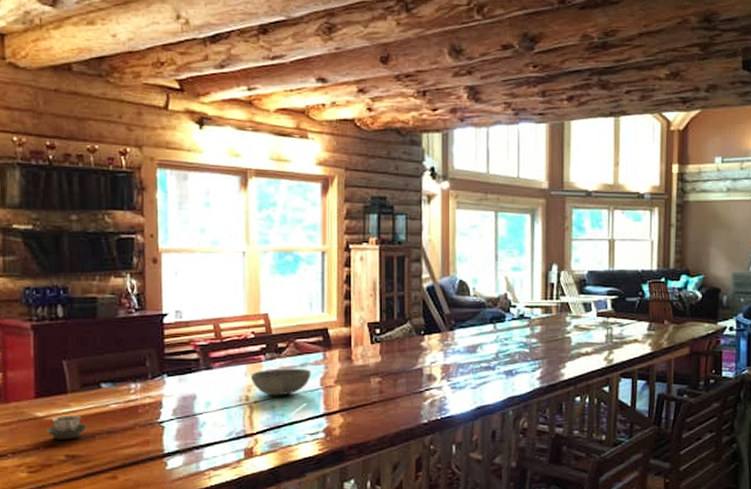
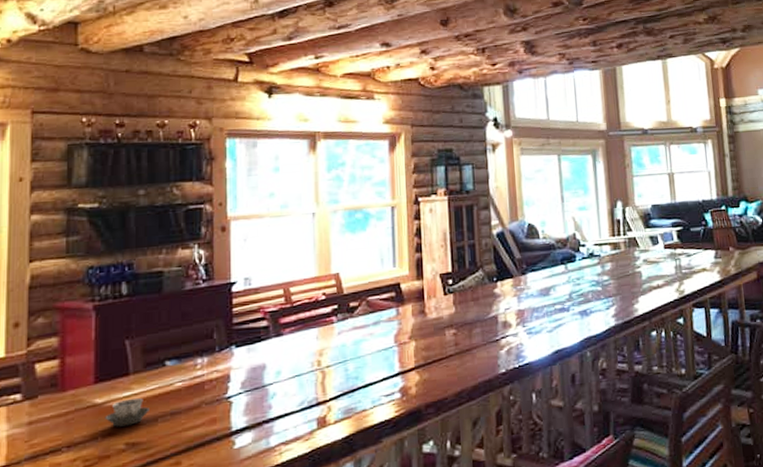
bowl: present [250,368,312,396] -> none [322,326,385,359]

